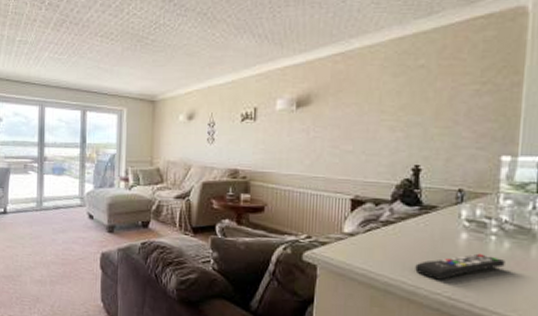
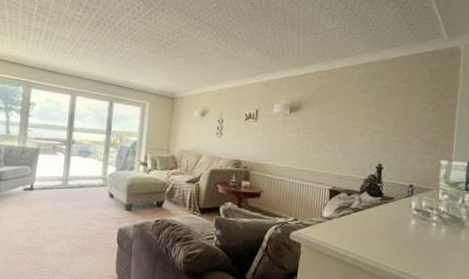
remote control: present [415,253,506,280] -> none [377,237,443,258]

